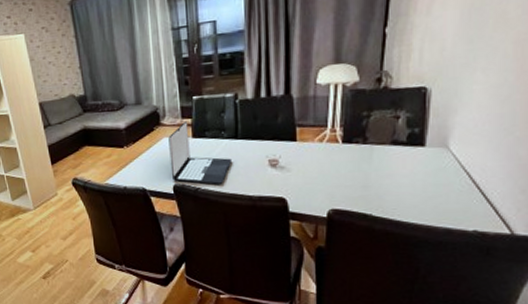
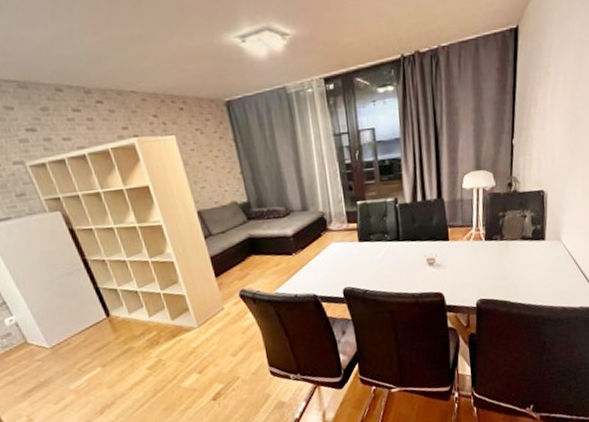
laptop: present [168,120,233,185] -> none [336,225,396,286]

